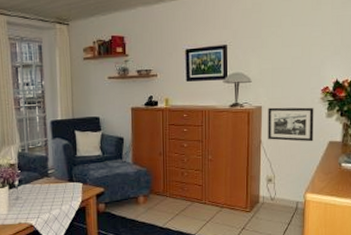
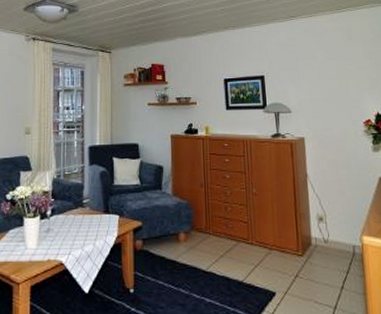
picture frame: present [268,107,314,142] -> none [311,139,363,177]

